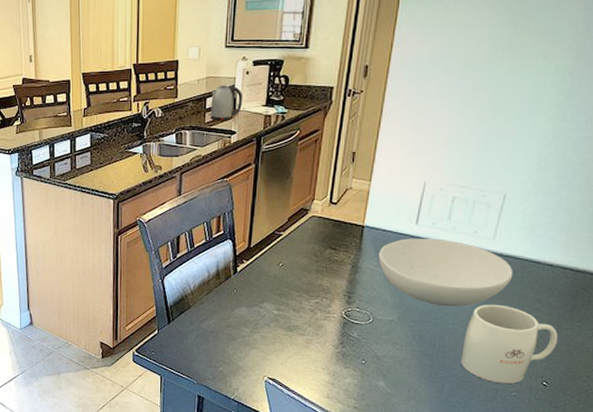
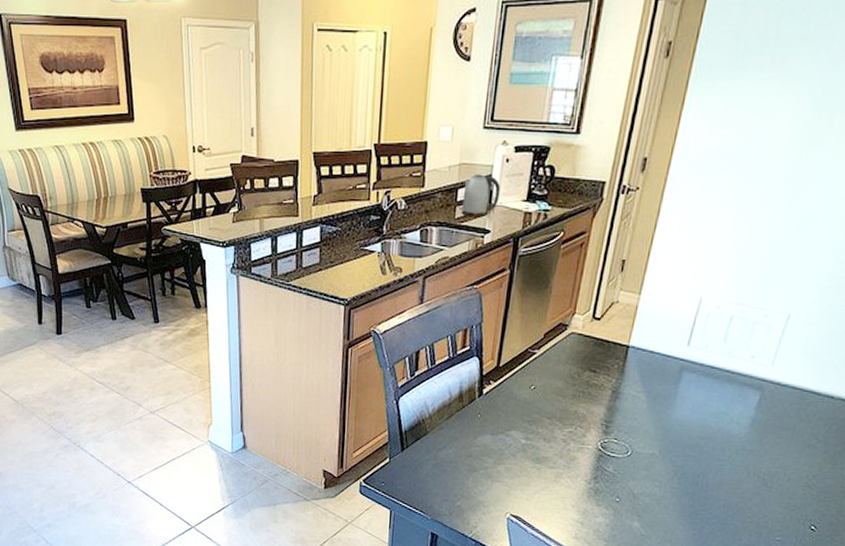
bowl: present [378,238,514,307] -> none [642,362,791,441]
mug: present [461,304,558,384] -> none [724,439,832,528]

